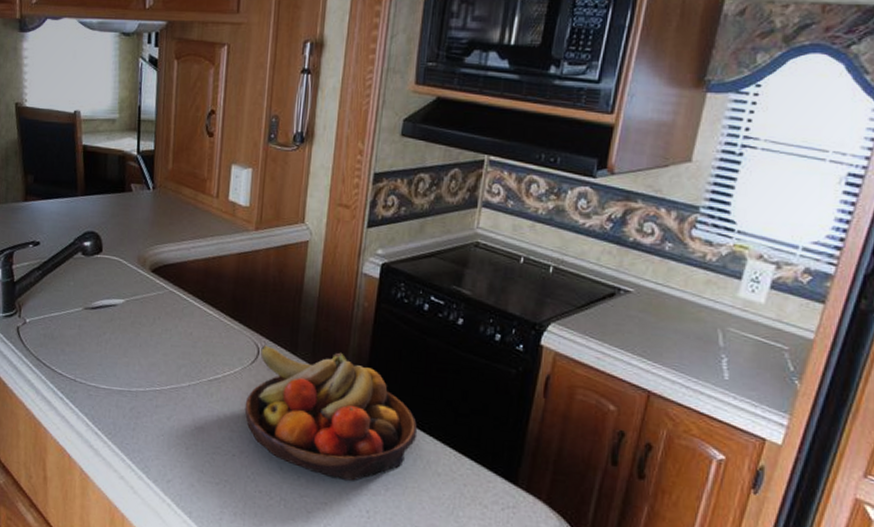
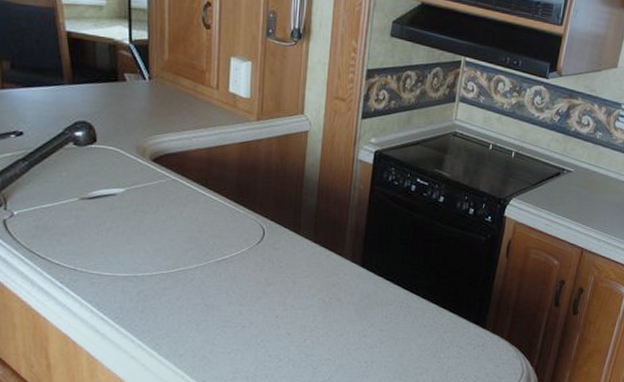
fruit bowl: present [244,345,418,481] -> none [252,227,407,338]

